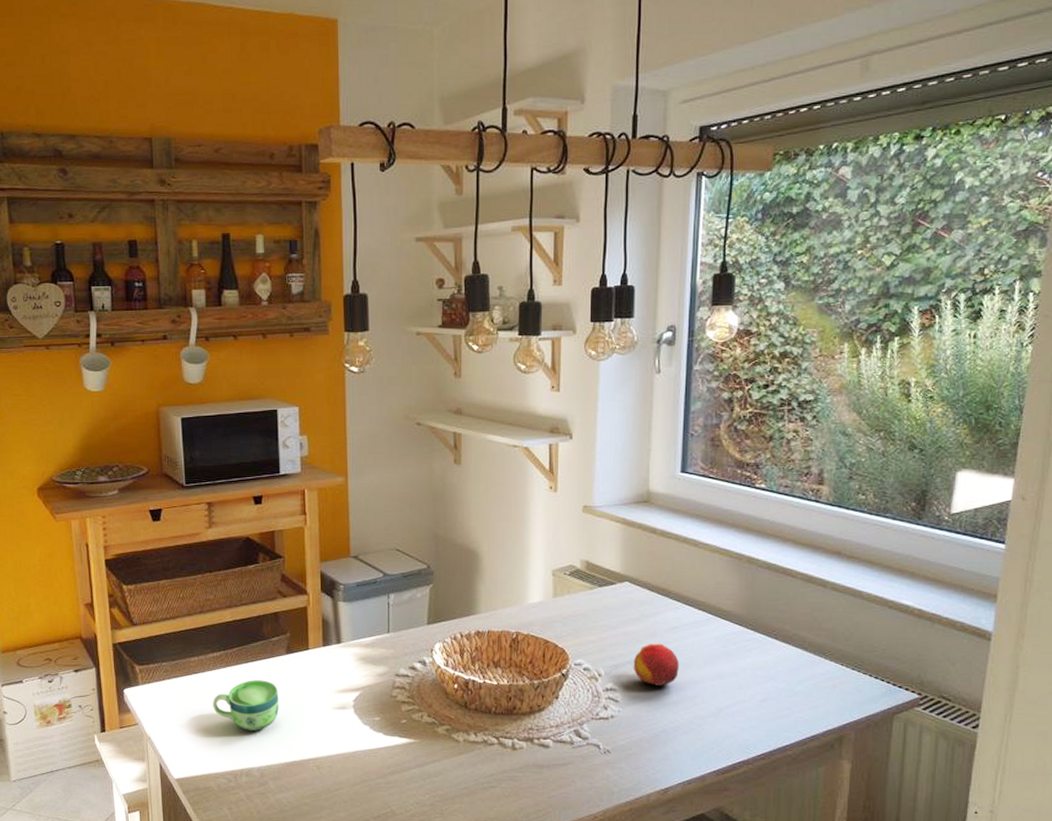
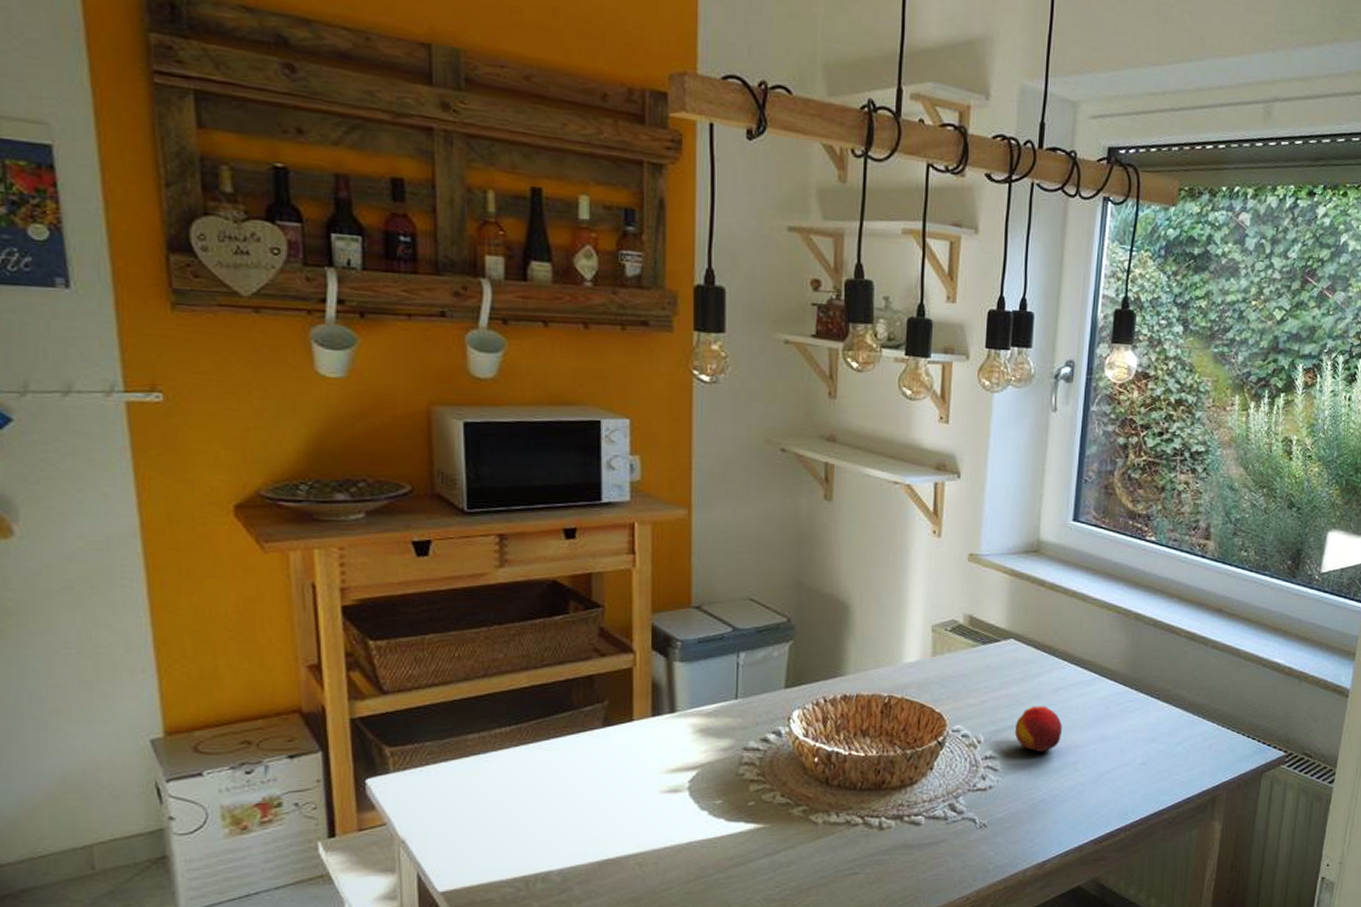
cup: present [213,680,279,731] -> none [498,760,590,825]

